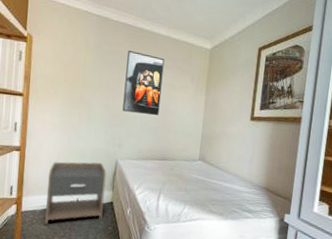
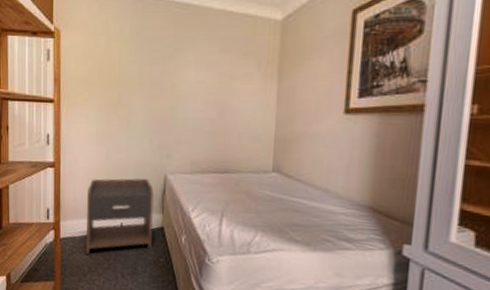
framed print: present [122,51,165,116] -> none [169,35,220,116]

